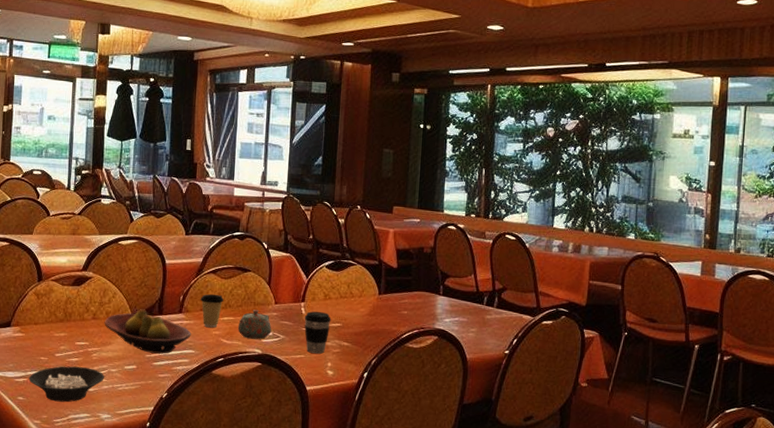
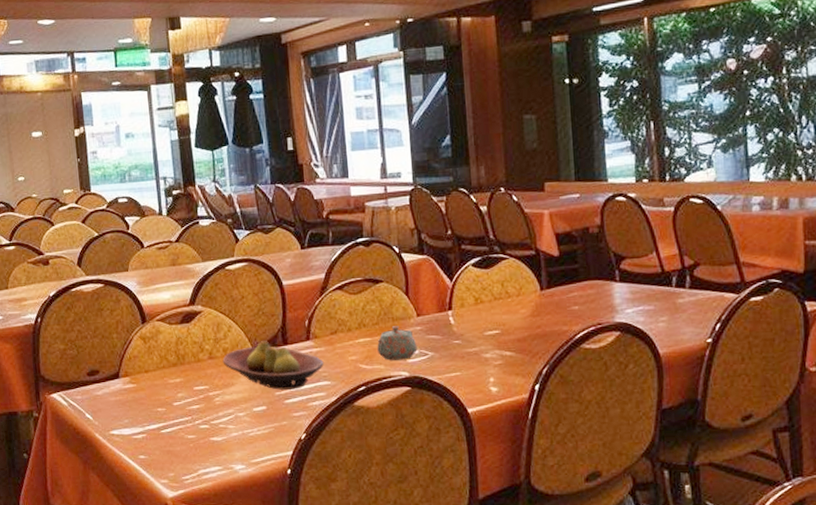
cereal bowl: present [28,366,105,403] -> none [147,414,233,457]
coffee cup: present [200,293,224,328] -> none [328,313,356,354]
coffee cup: present [304,311,331,354] -> none [454,319,487,369]

